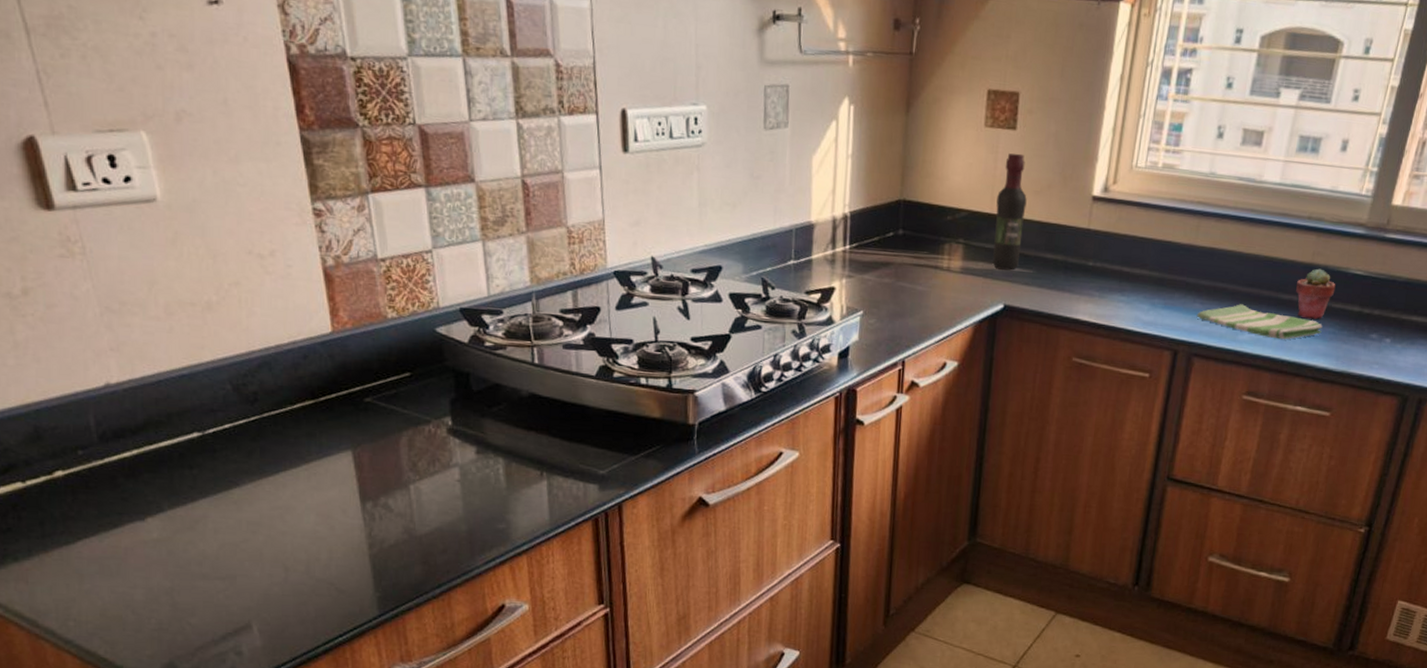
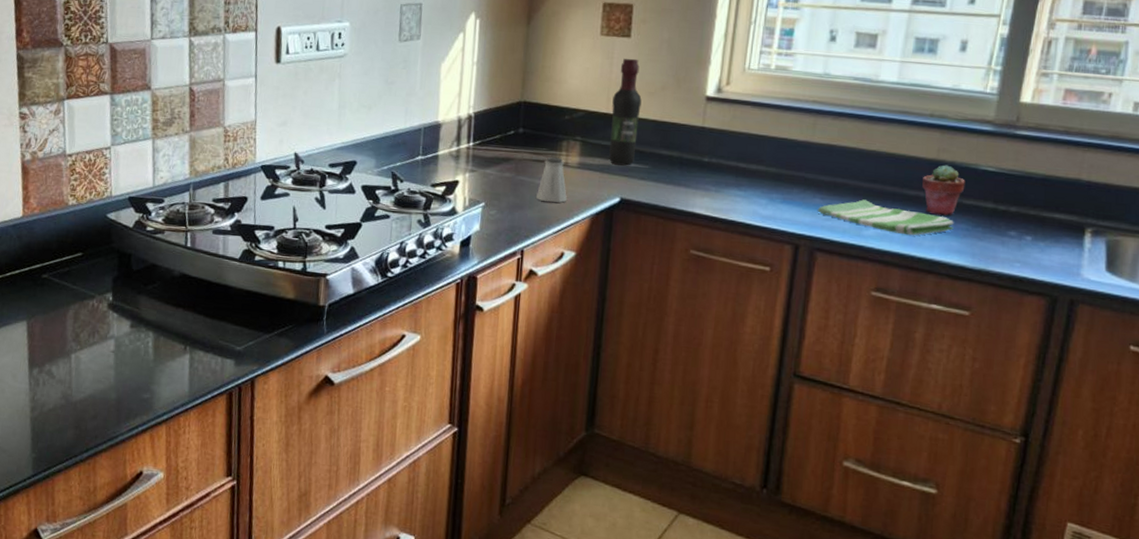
saltshaker: none [918,261,949,311] -> present [536,157,567,203]

